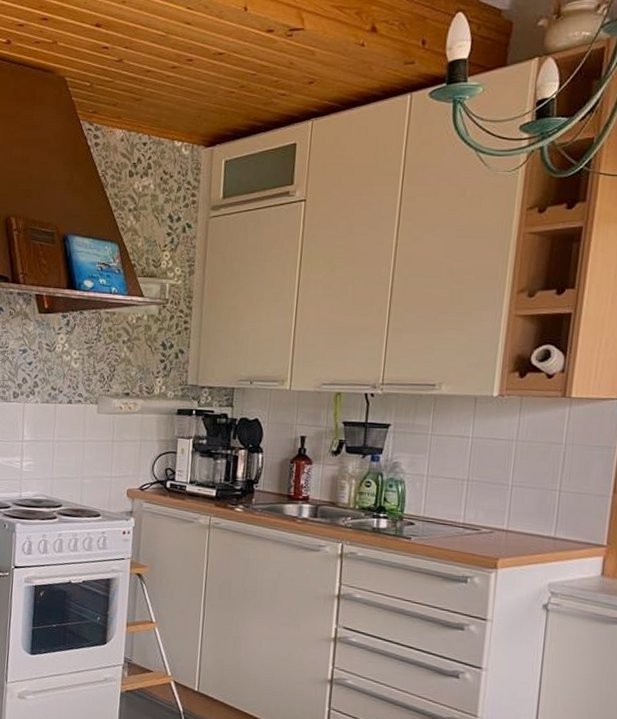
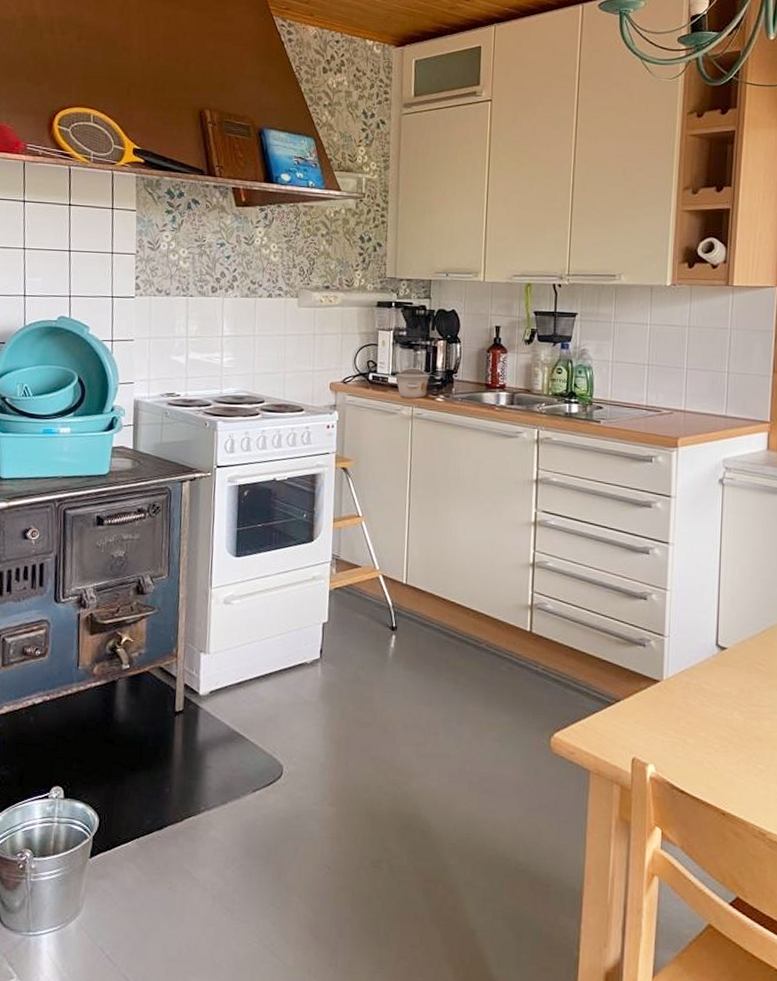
cooking pot: none [194,475,231,508] -> present [396,367,431,399]

